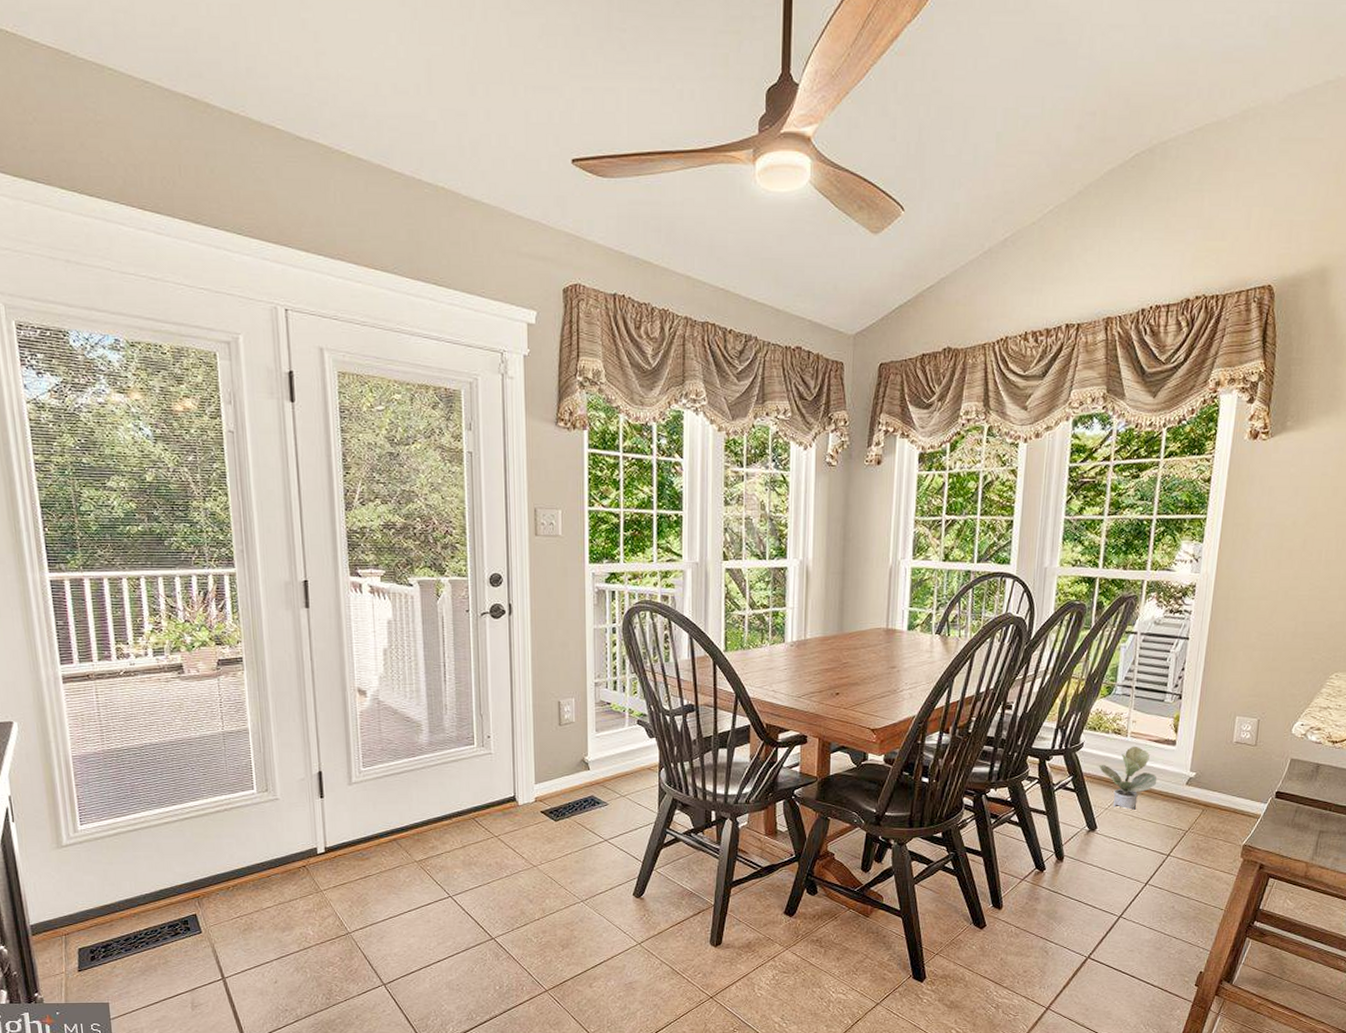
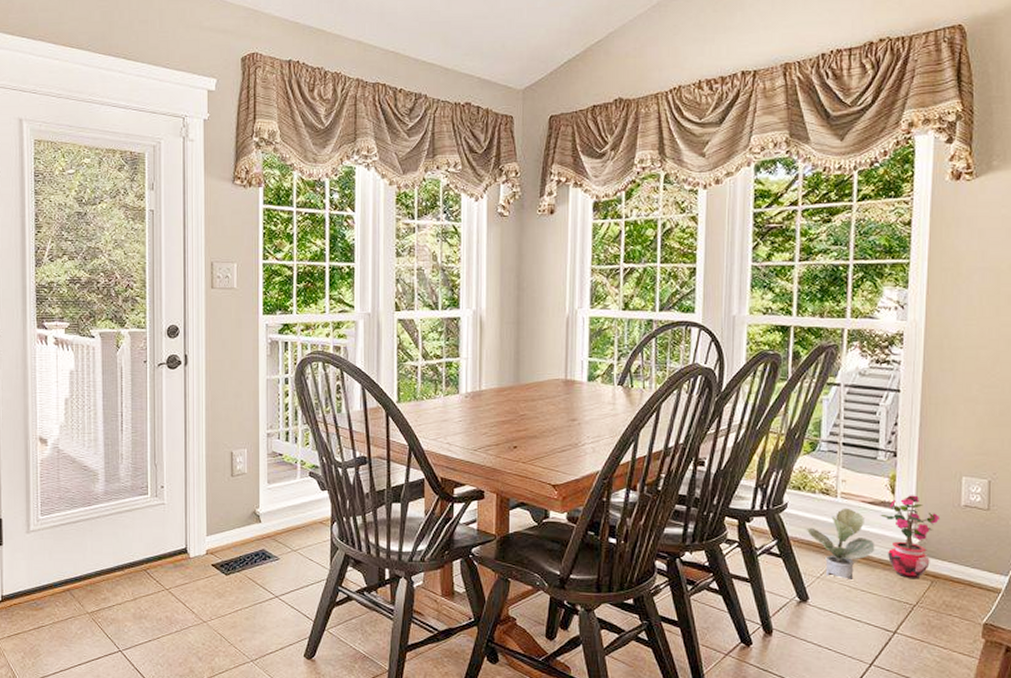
potted plant: none [1163,733,1215,808] -> present [880,495,941,579]

